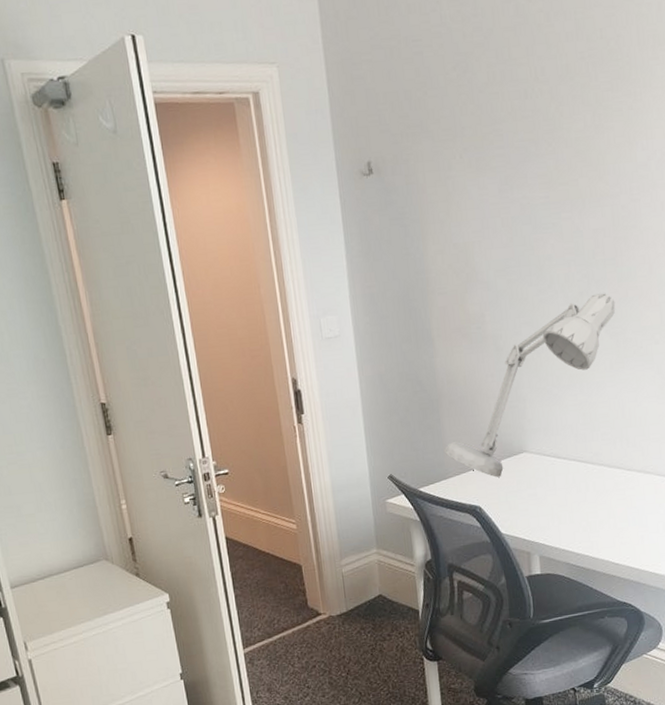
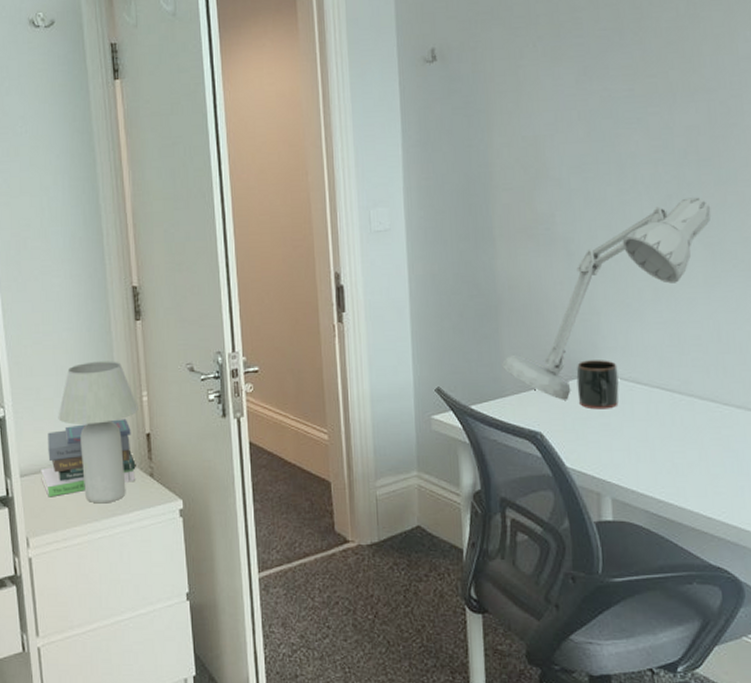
books: none [30,527,122,604] -> present [41,419,136,498]
table lamp: none [41,474,119,605] -> present [58,361,139,504]
mug: none [507,440,543,483] -> present [576,360,619,410]

